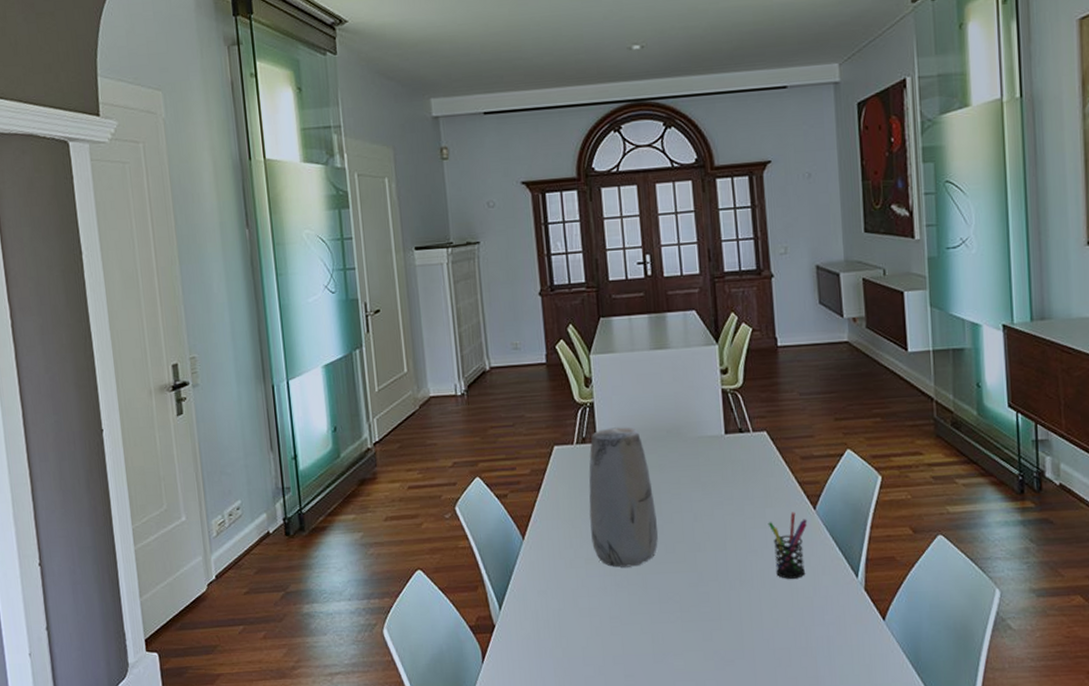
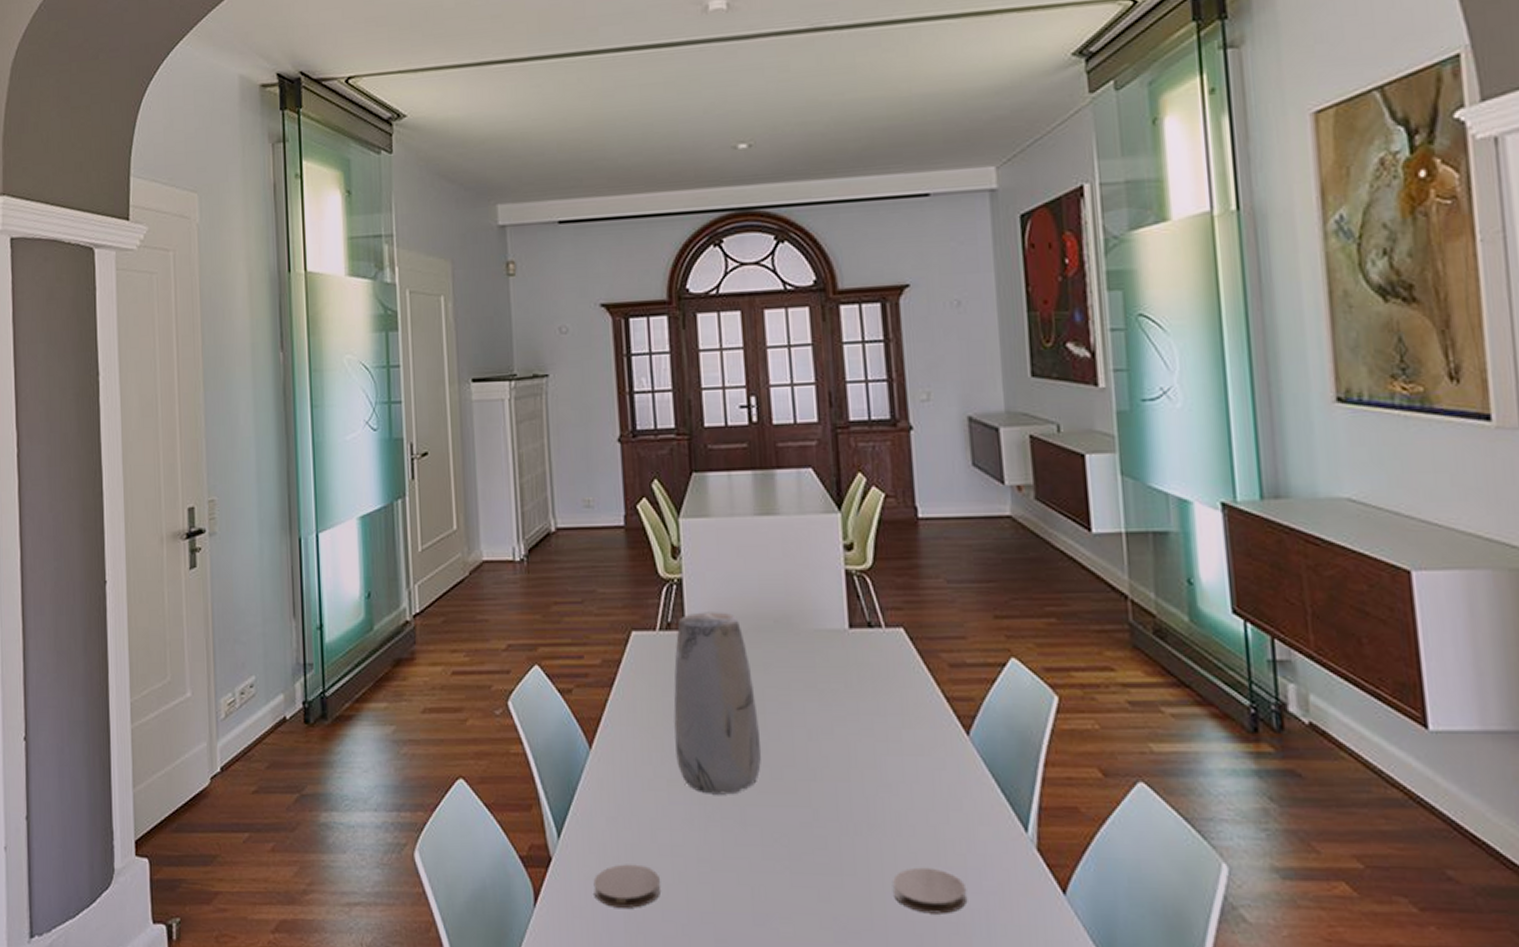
coaster: none [529,624,583,658] -> present [593,864,662,908]
coaster: none [759,609,814,643] -> present [893,867,968,914]
pen holder: present [768,512,808,579] -> none [905,737,959,827]

